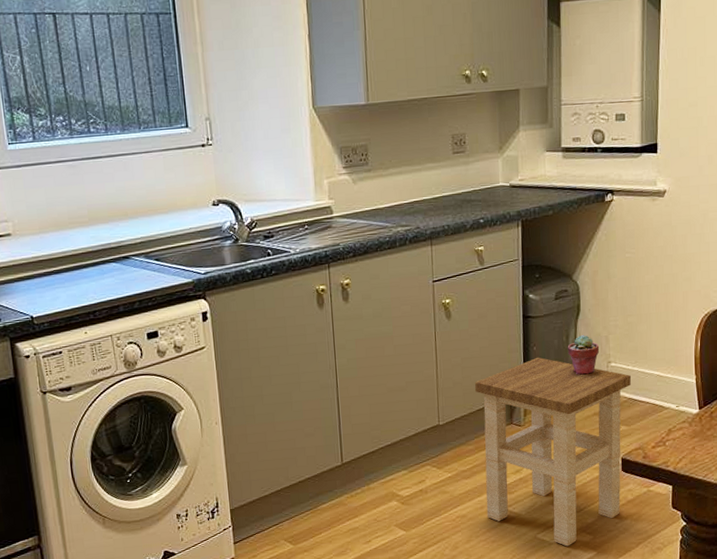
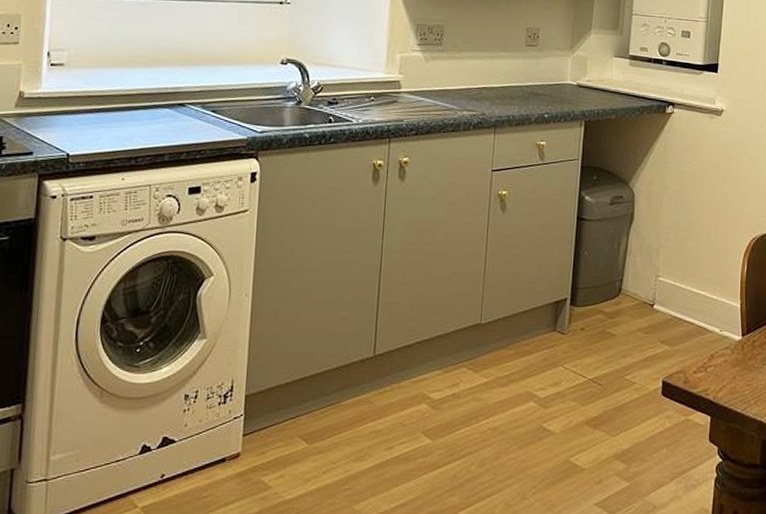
stool: present [474,357,631,547] -> none [519,262,678,474]
potted succulent: present [567,335,600,375] -> none [617,245,650,286]

